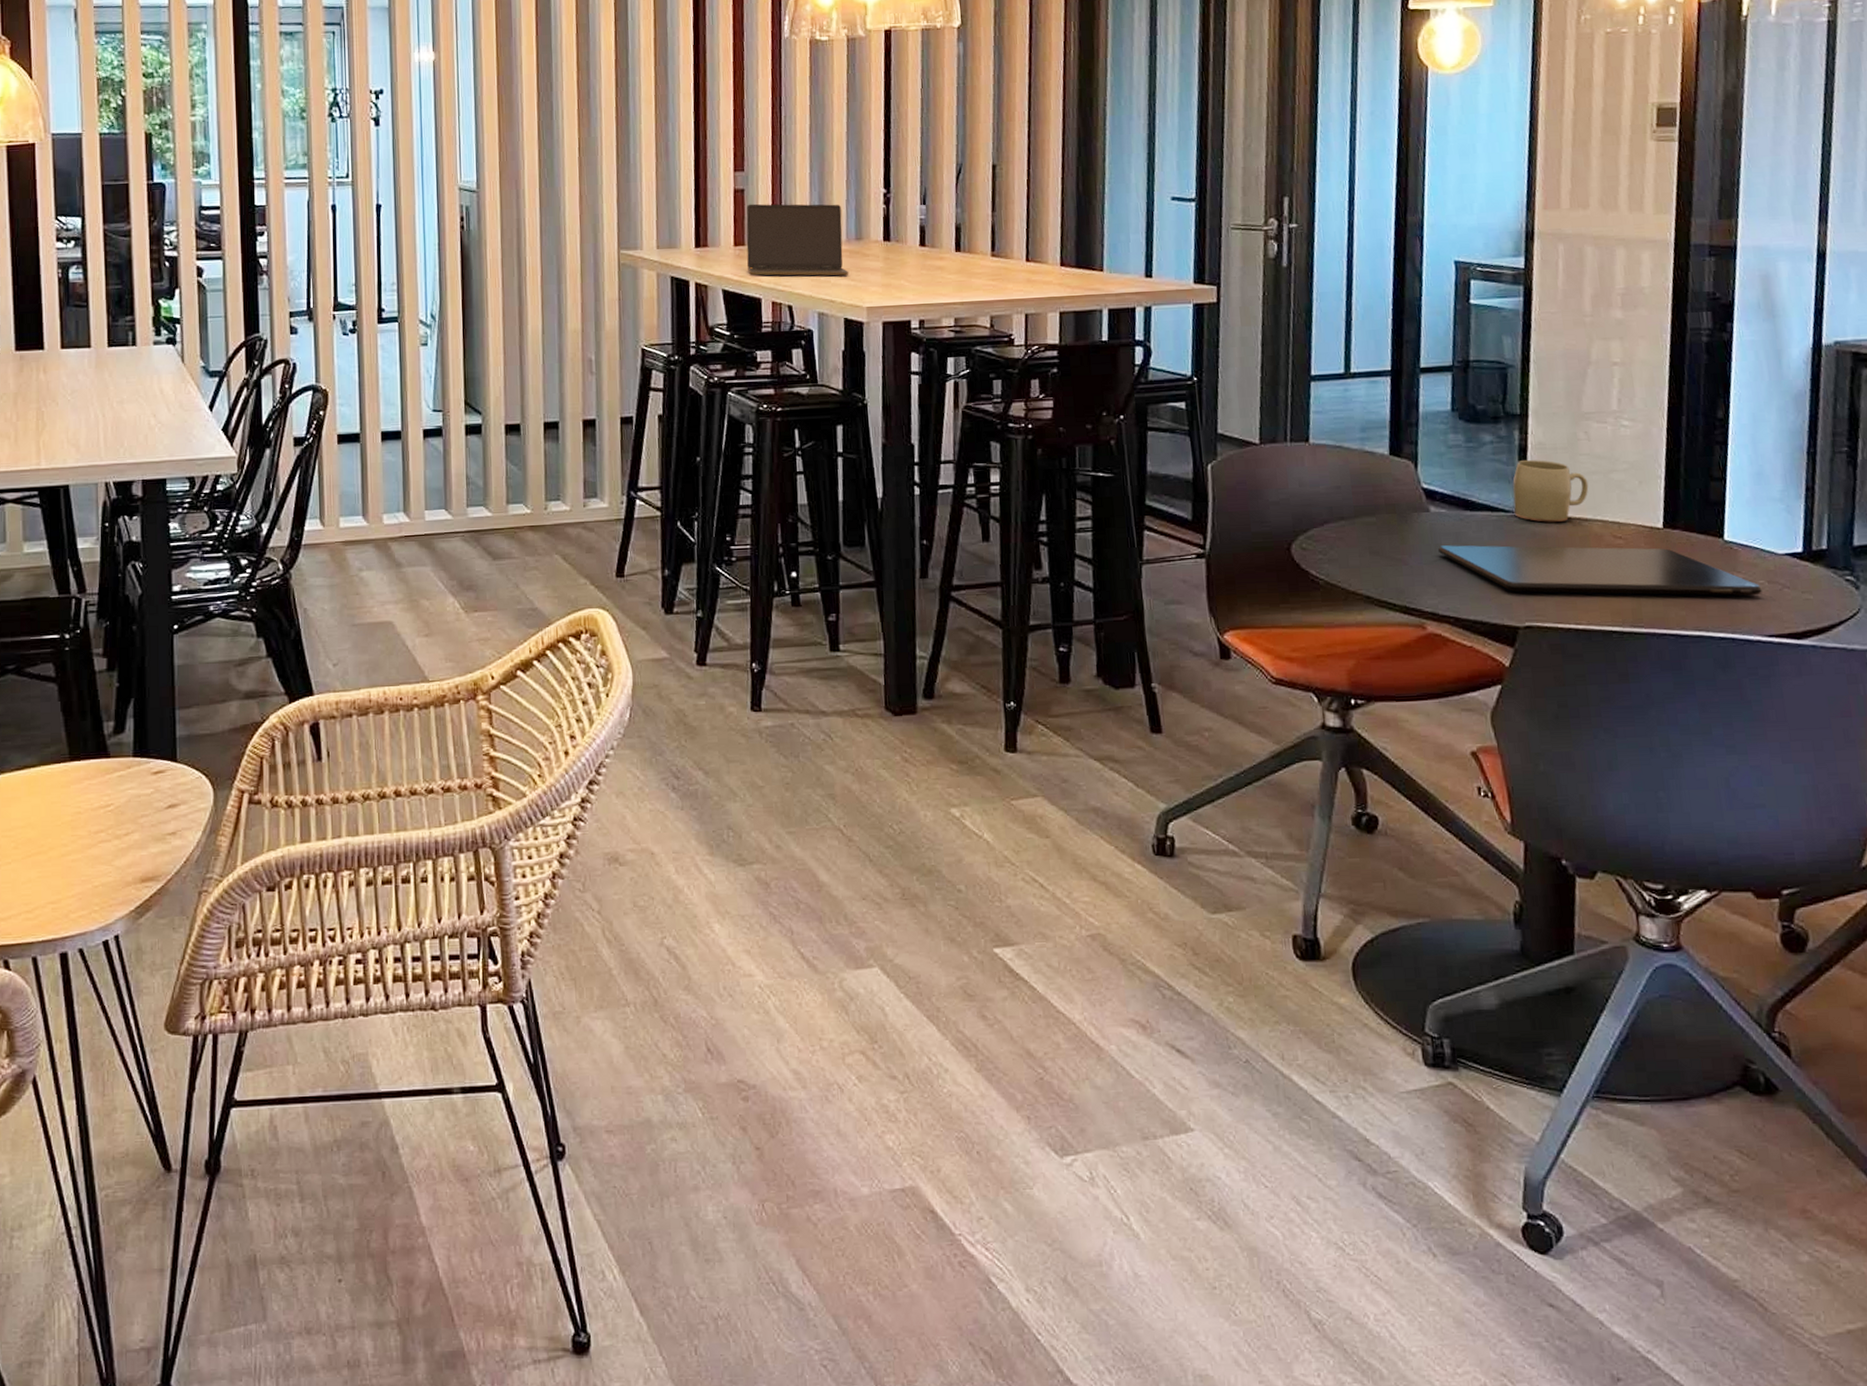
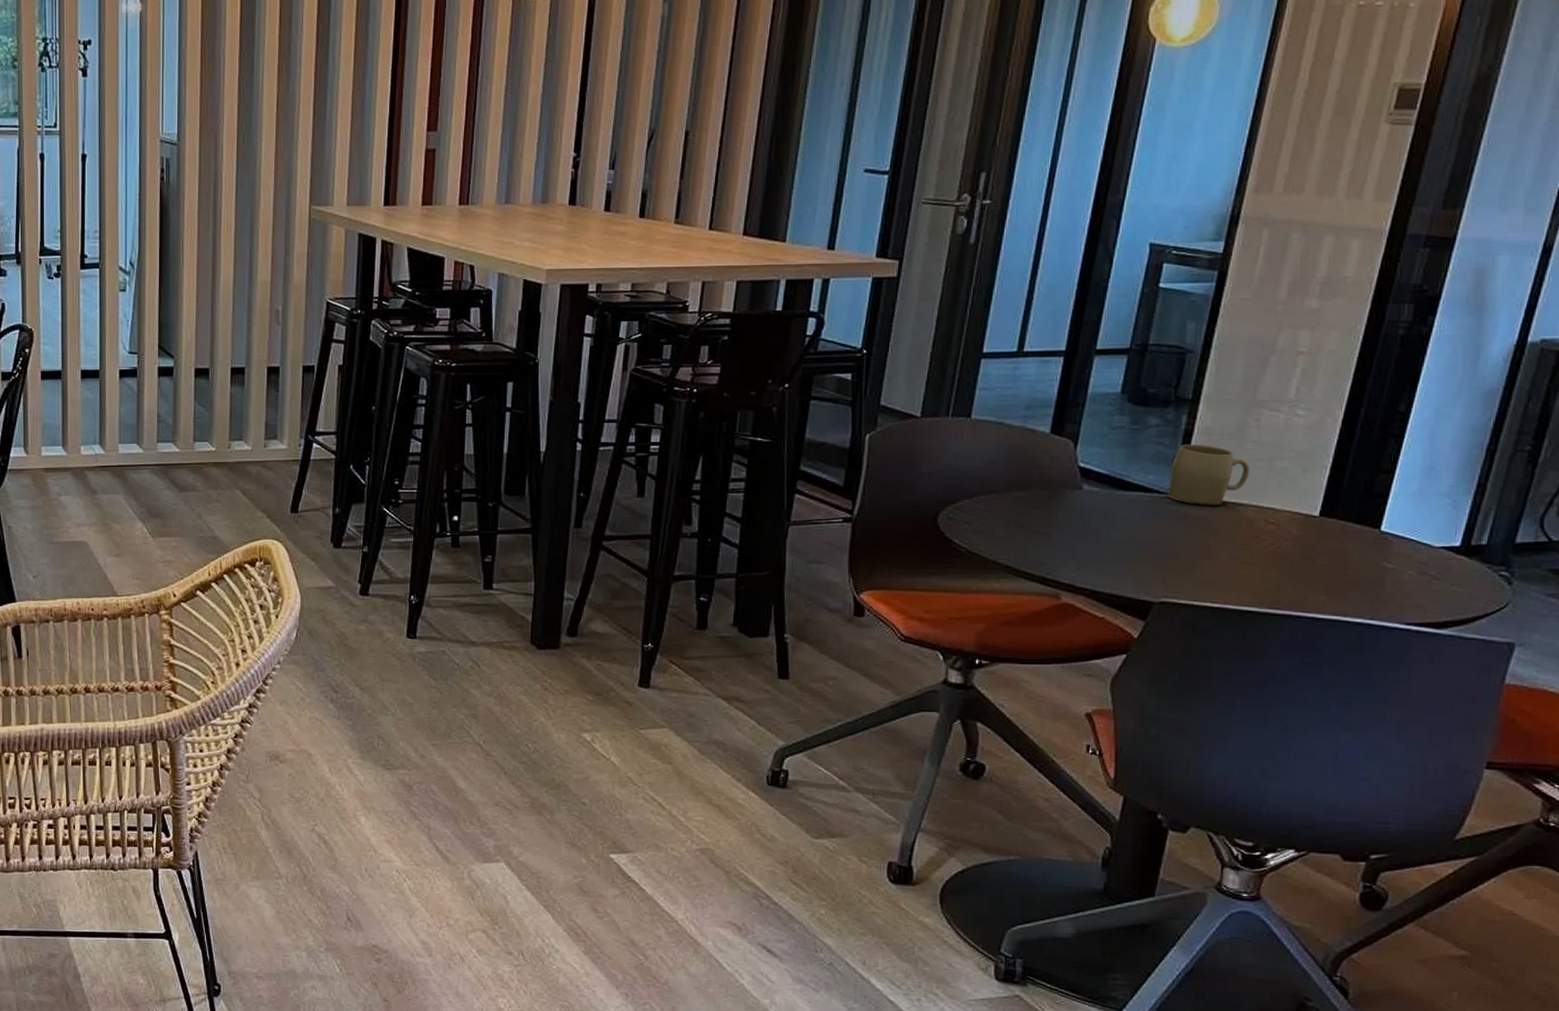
laptop: present [746,203,849,276] -> none [434,164,532,238]
tablet: present [1438,545,1762,597] -> none [1085,522,1410,585]

